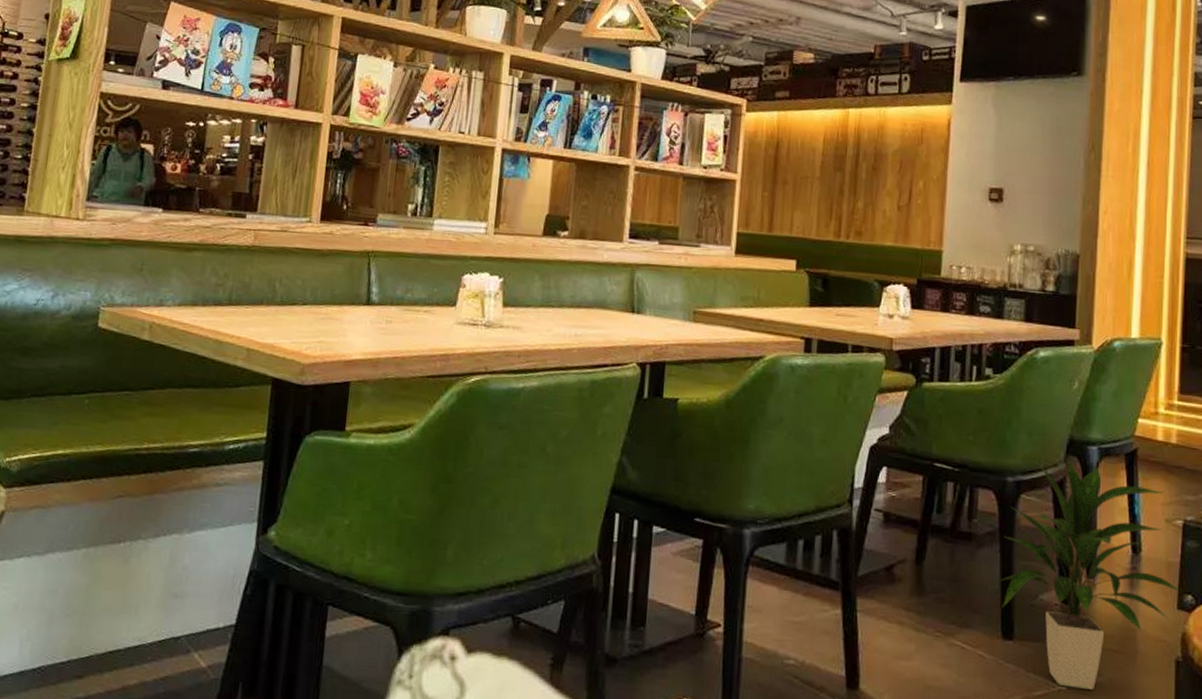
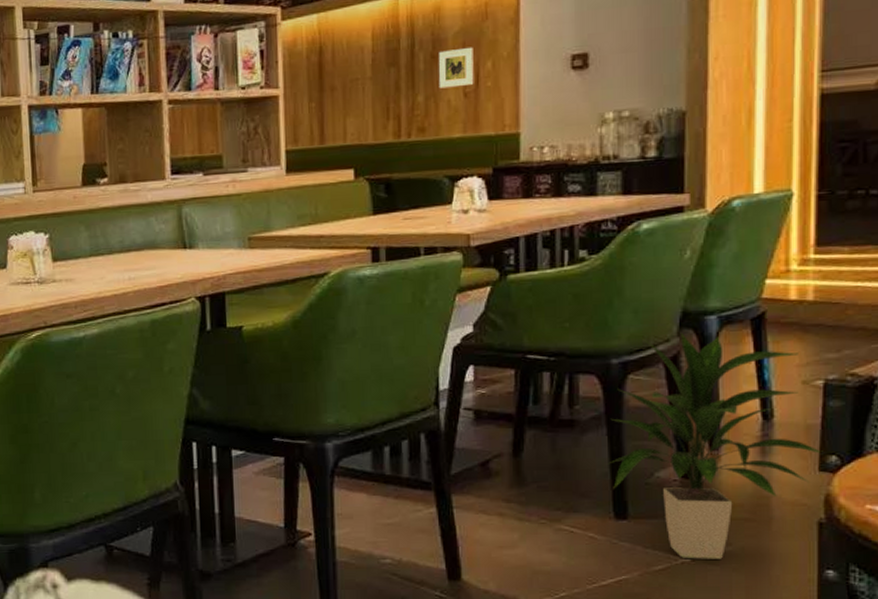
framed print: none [877,165,909,200] -> present [438,46,474,89]

